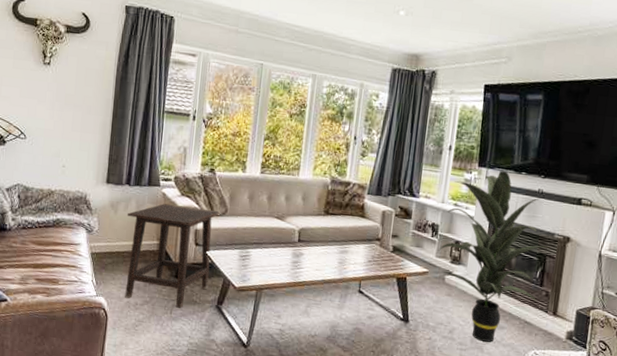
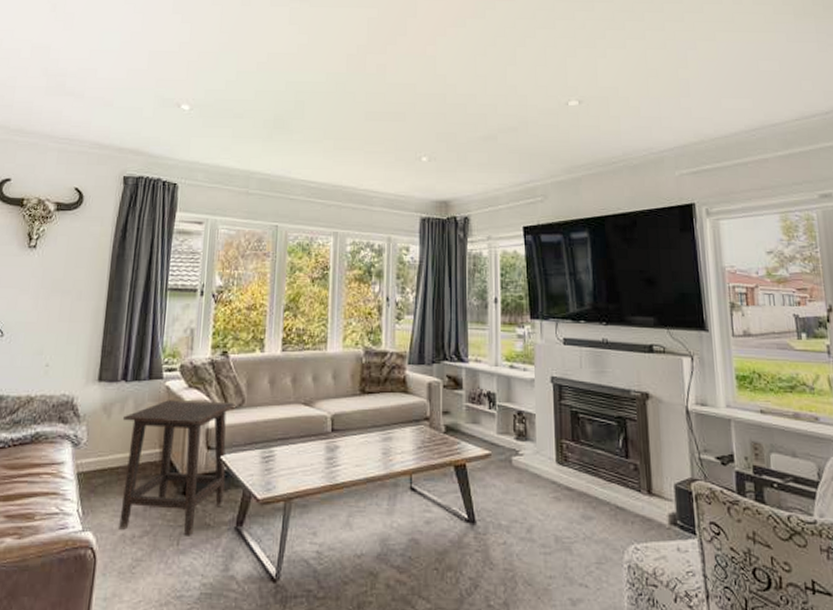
indoor plant: present [437,171,549,342] -> none [498,322,627,540]

